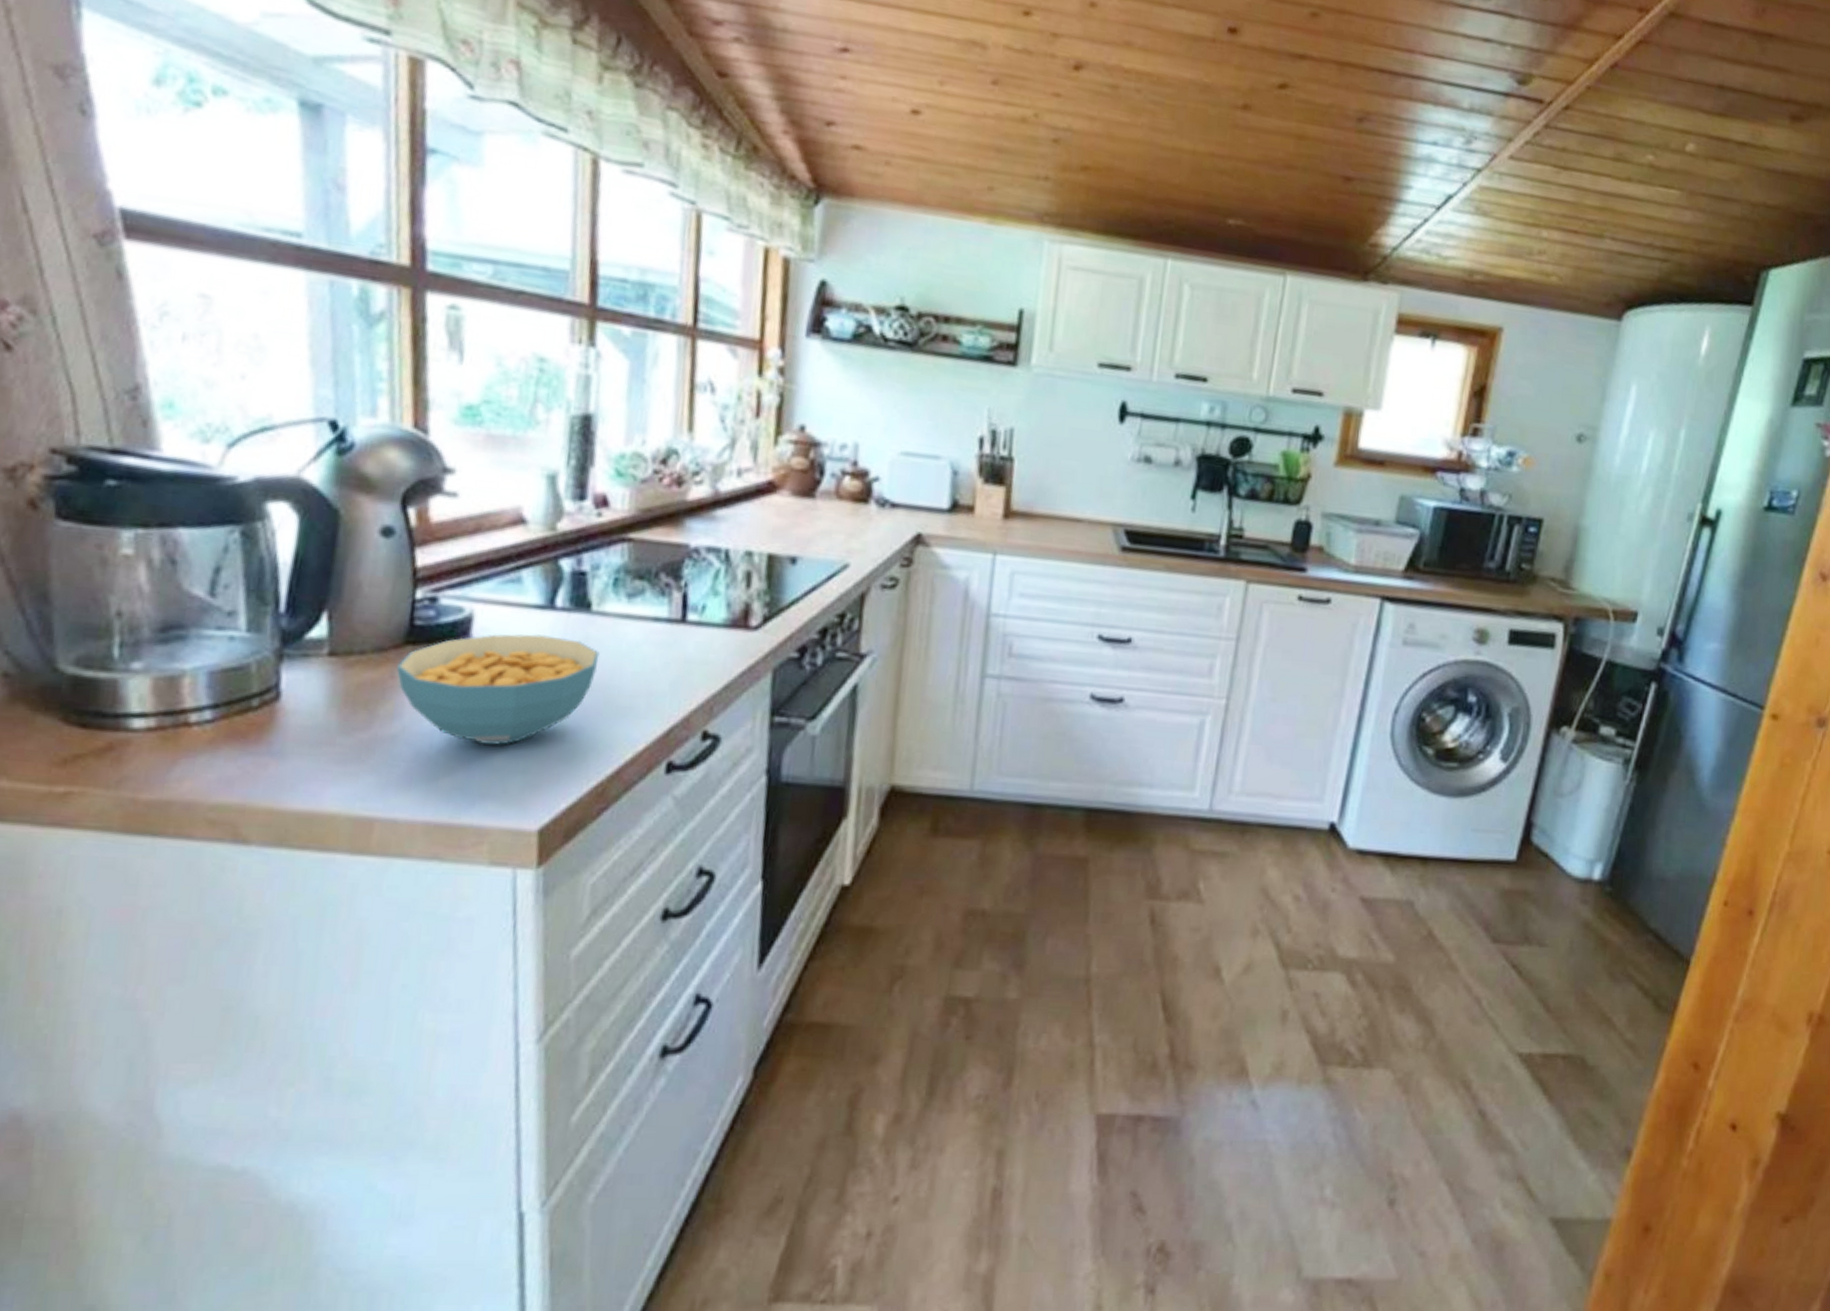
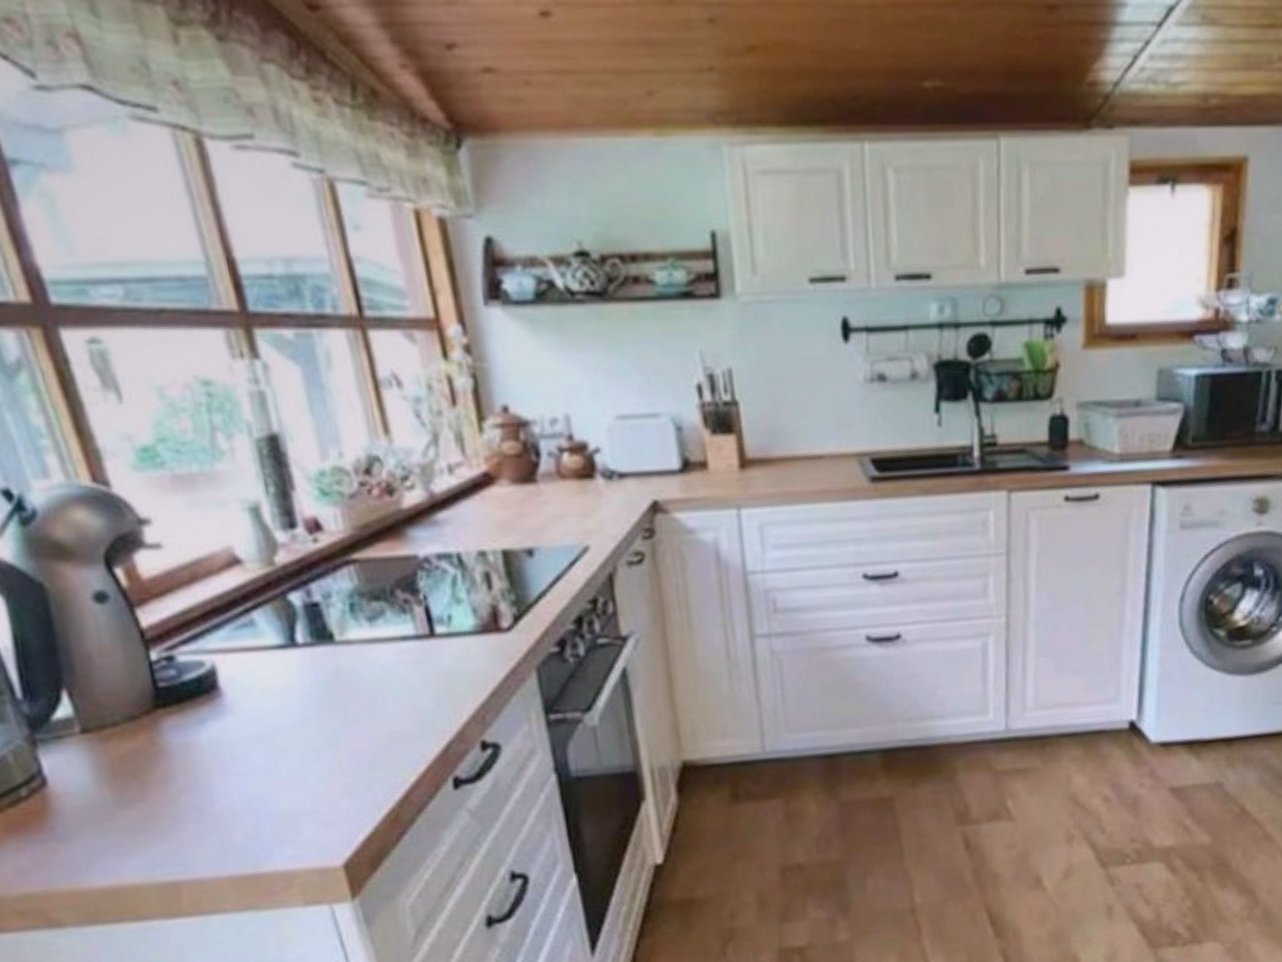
cereal bowl: present [397,634,600,746] -> none [154,673,358,793]

